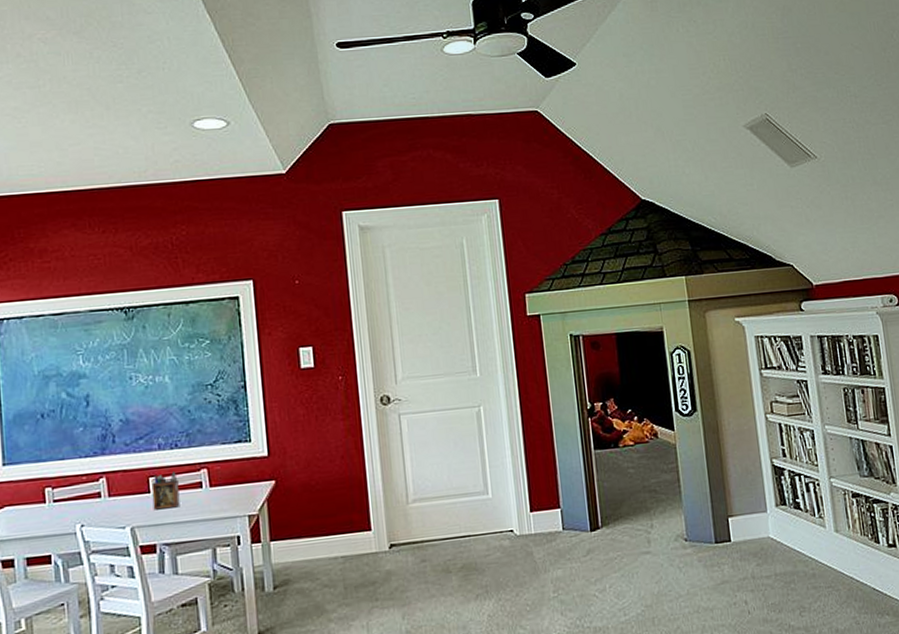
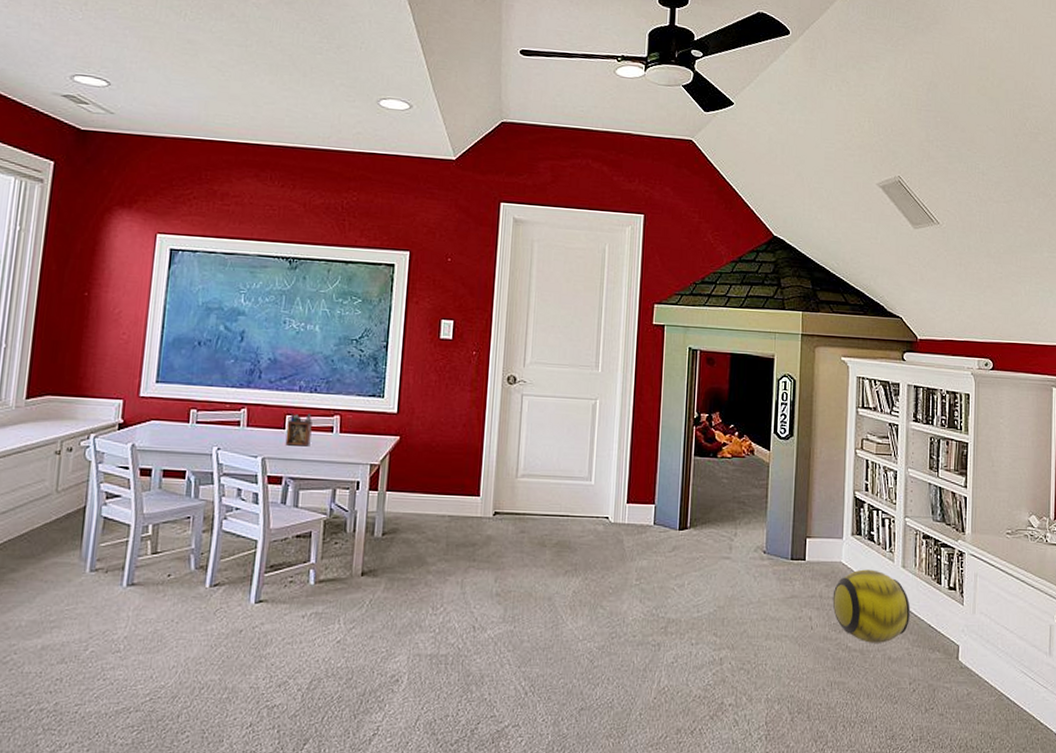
ball: none [766,539,853,618] -> present [832,569,911,643]

